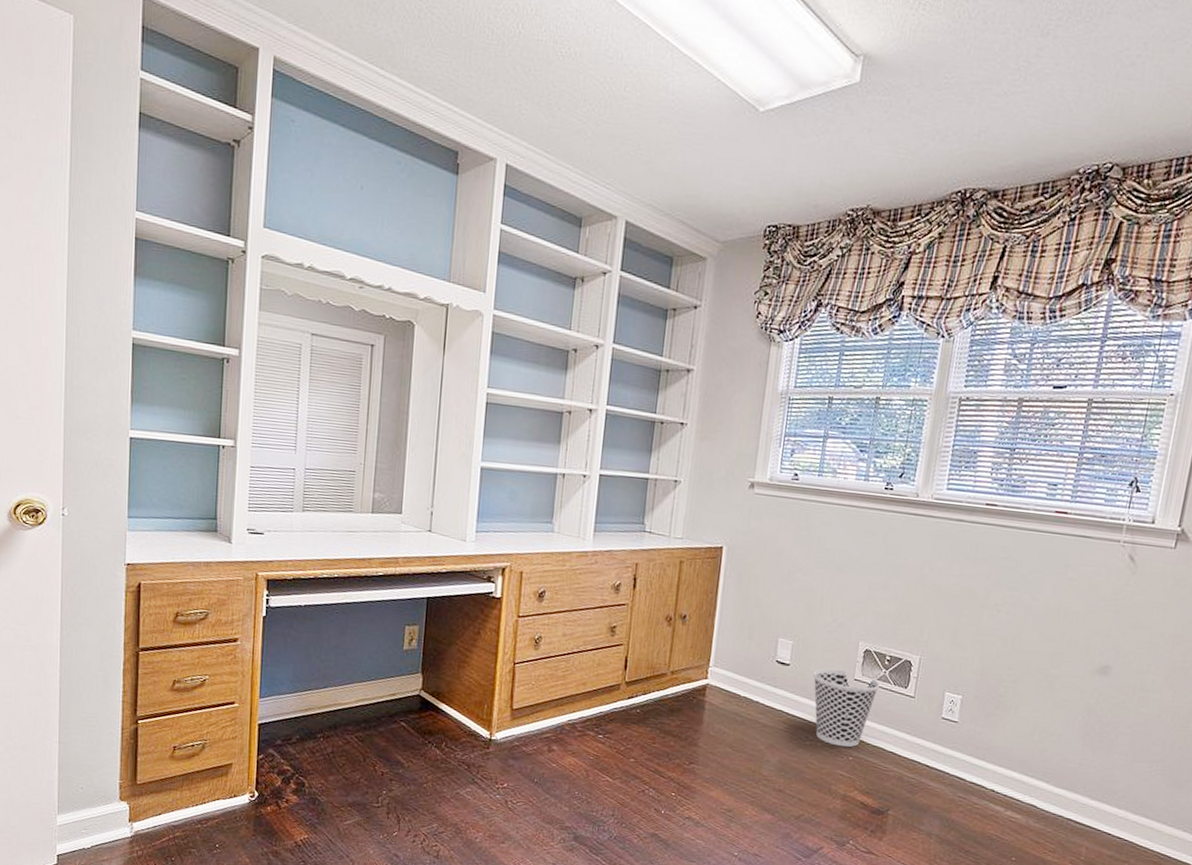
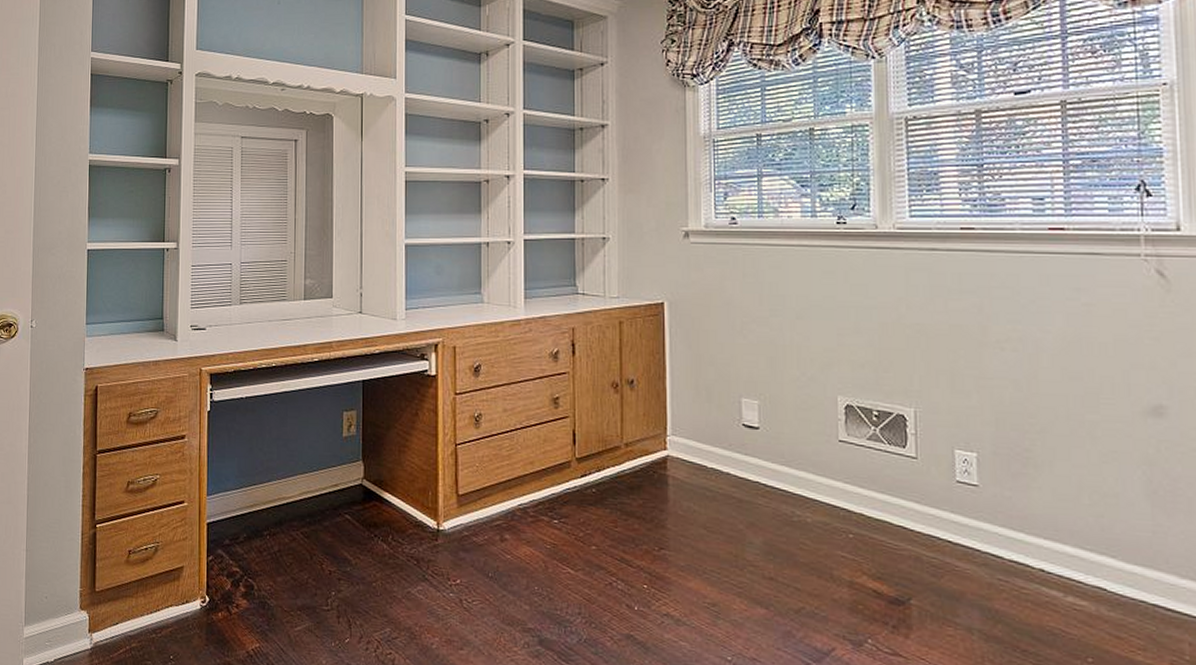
wastebasket: present [812,668,881,748] -> none [788,429,872,523]

